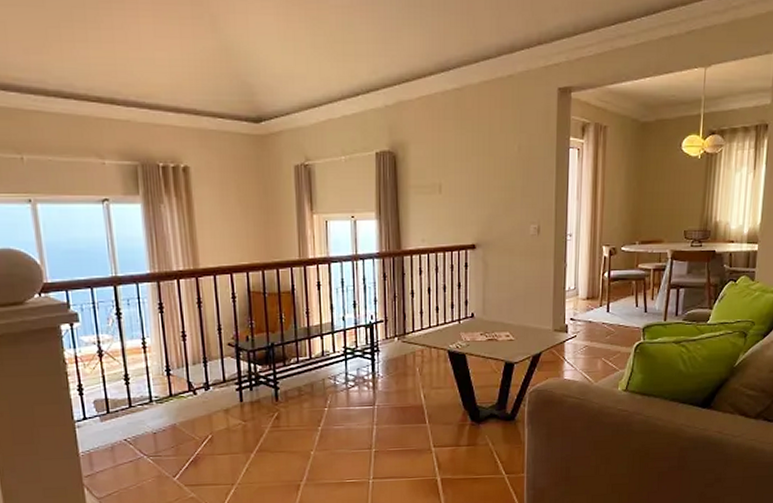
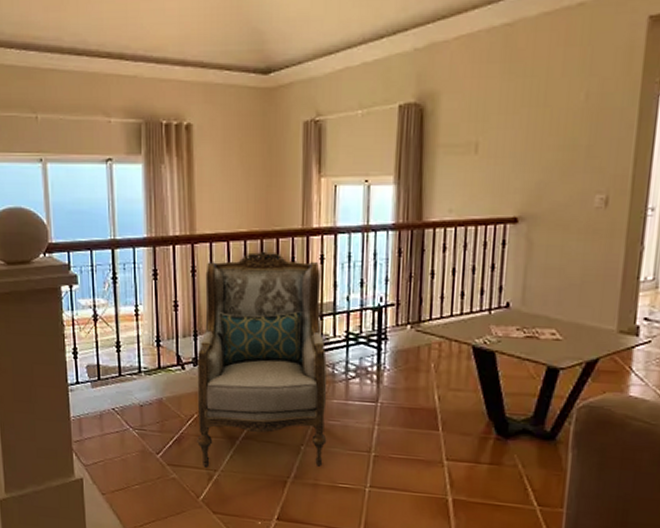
armchair: none [208,281,333,483] -> present [197,251,327,468]

